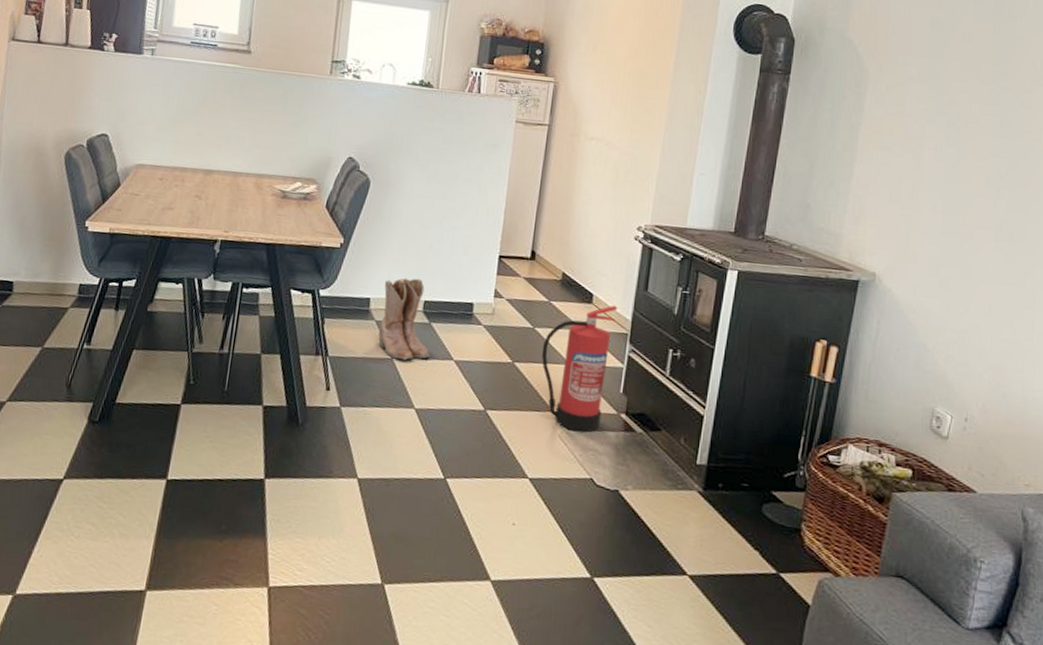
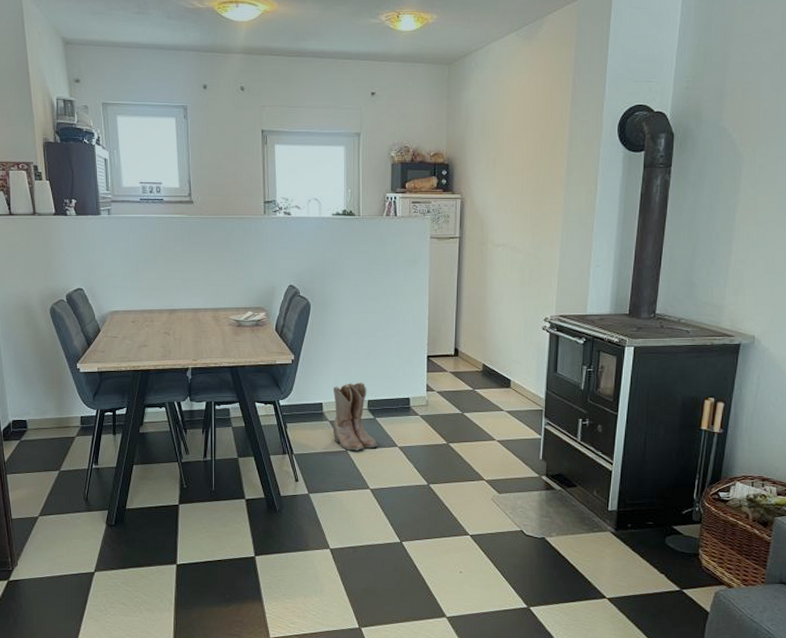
fire extinguisher: present [542,305,618,433] -> none [472,387,533,494]

